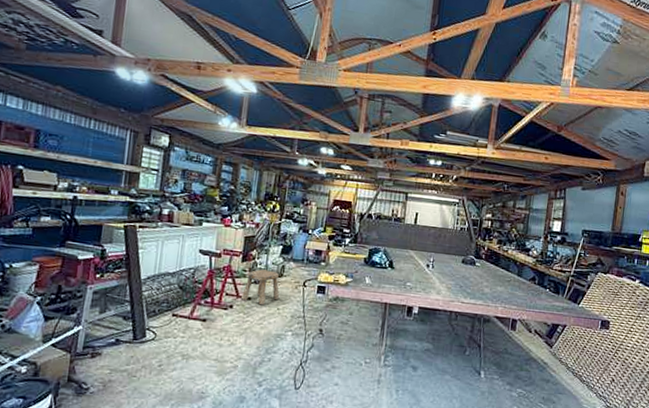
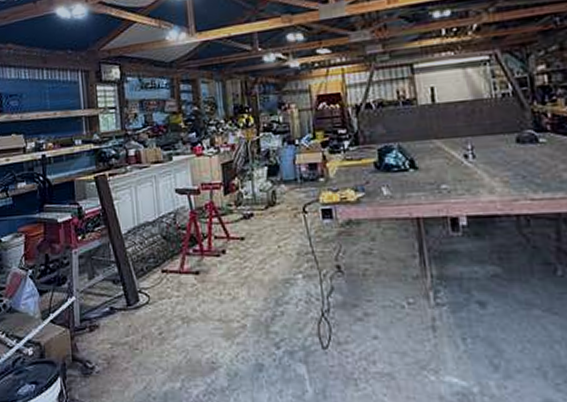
stool: present [241,269,280,306] -> none [233,199,278,245]

